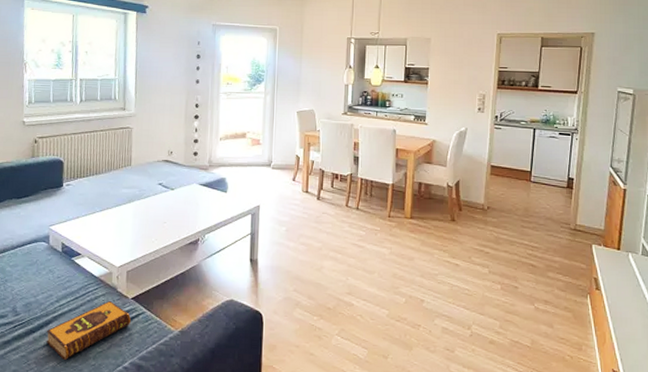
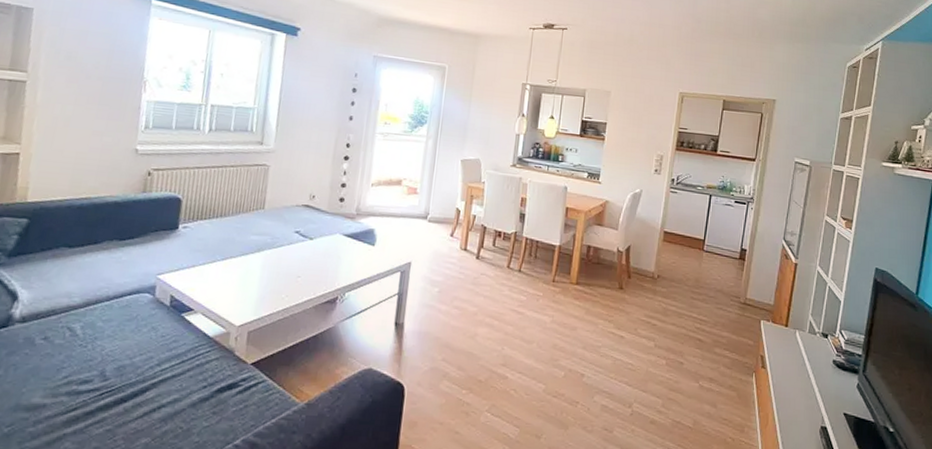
hardback book: present [46,301,132,360] -> none [139,366,249,435]

